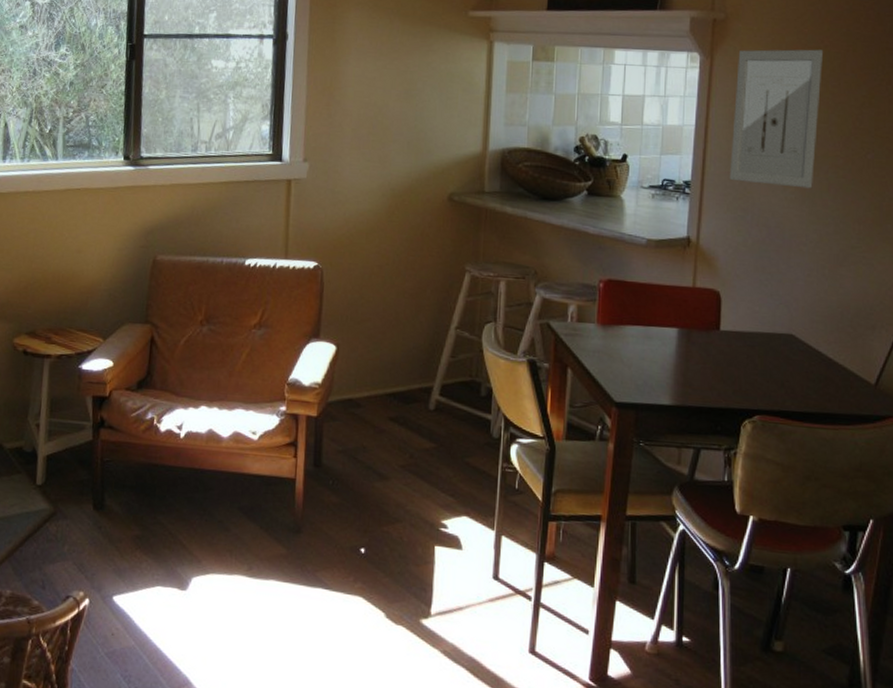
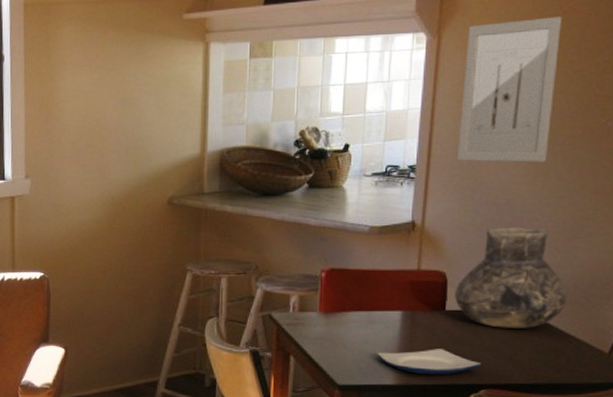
plate: none [654,369,756,397] -> present [377,349,482,374]
vase: none [729,249,836,354] -> present [455,227,569,328]

